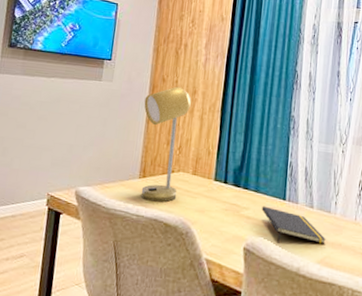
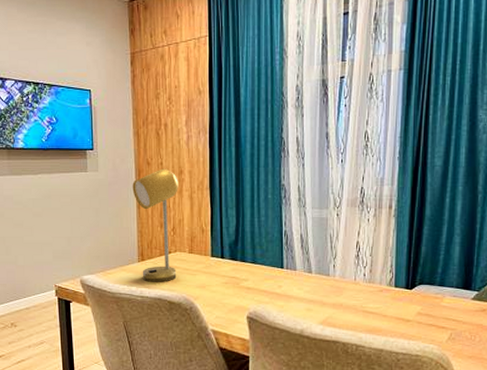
notepad: present [261,206,326,244] -> none [260,276,327,309]

